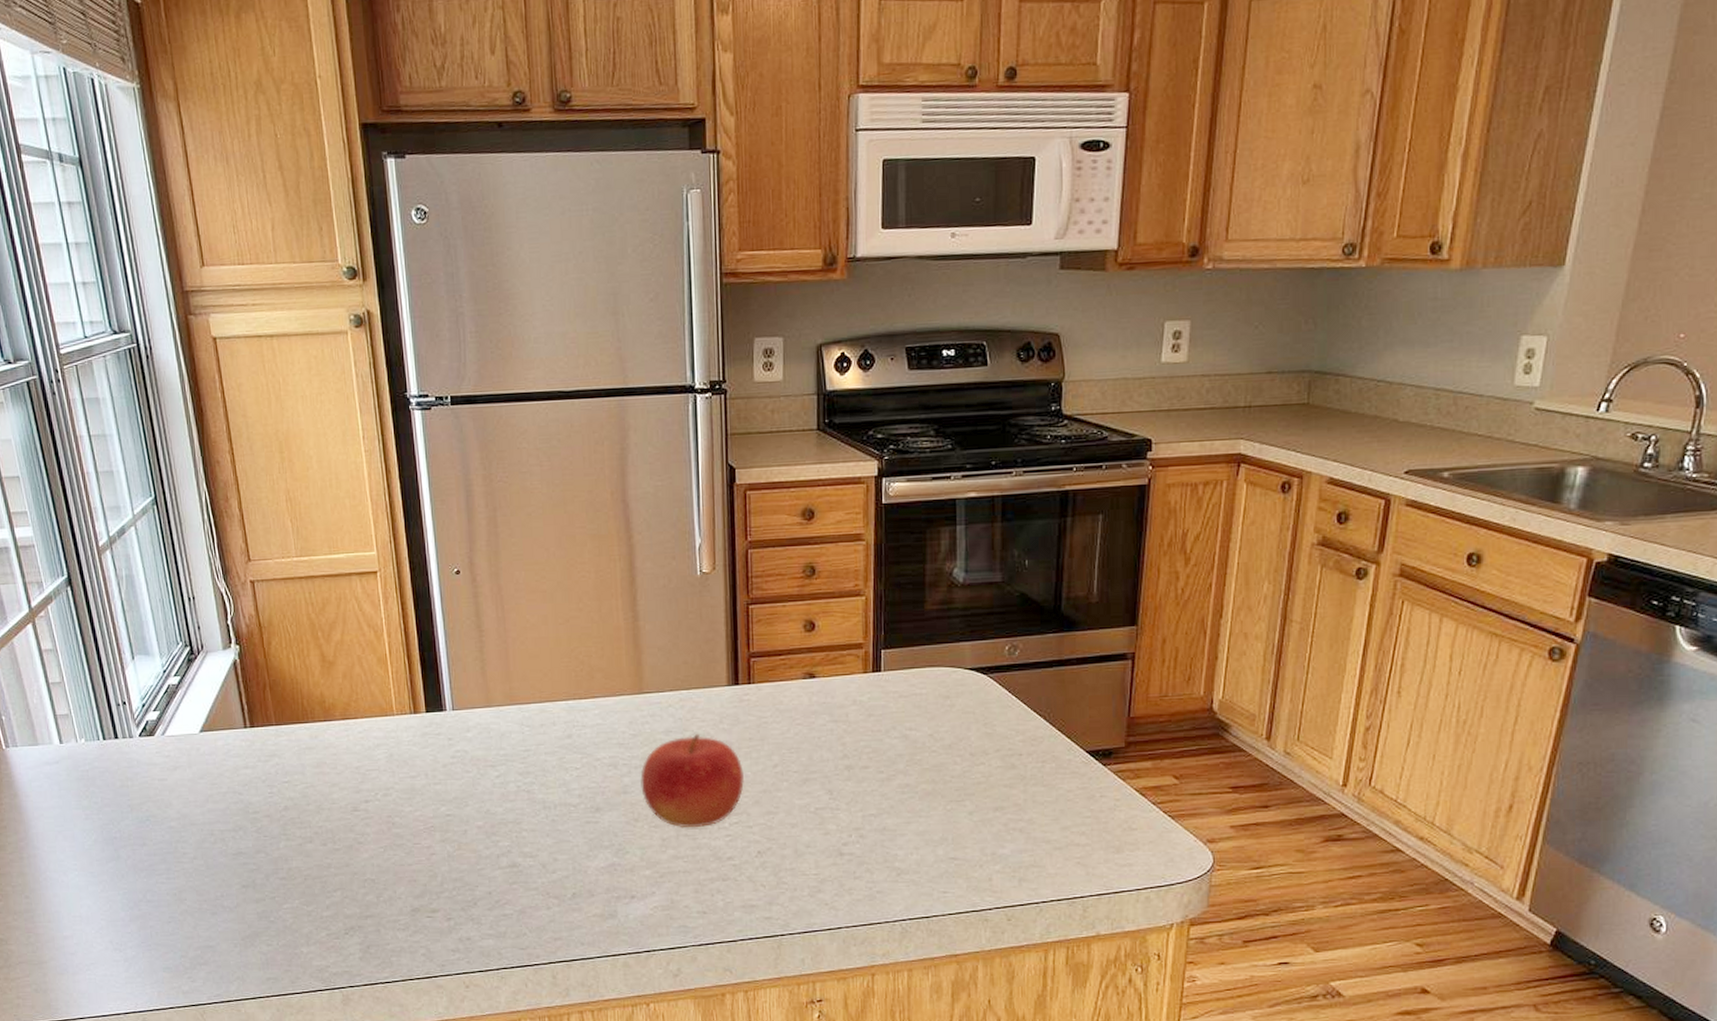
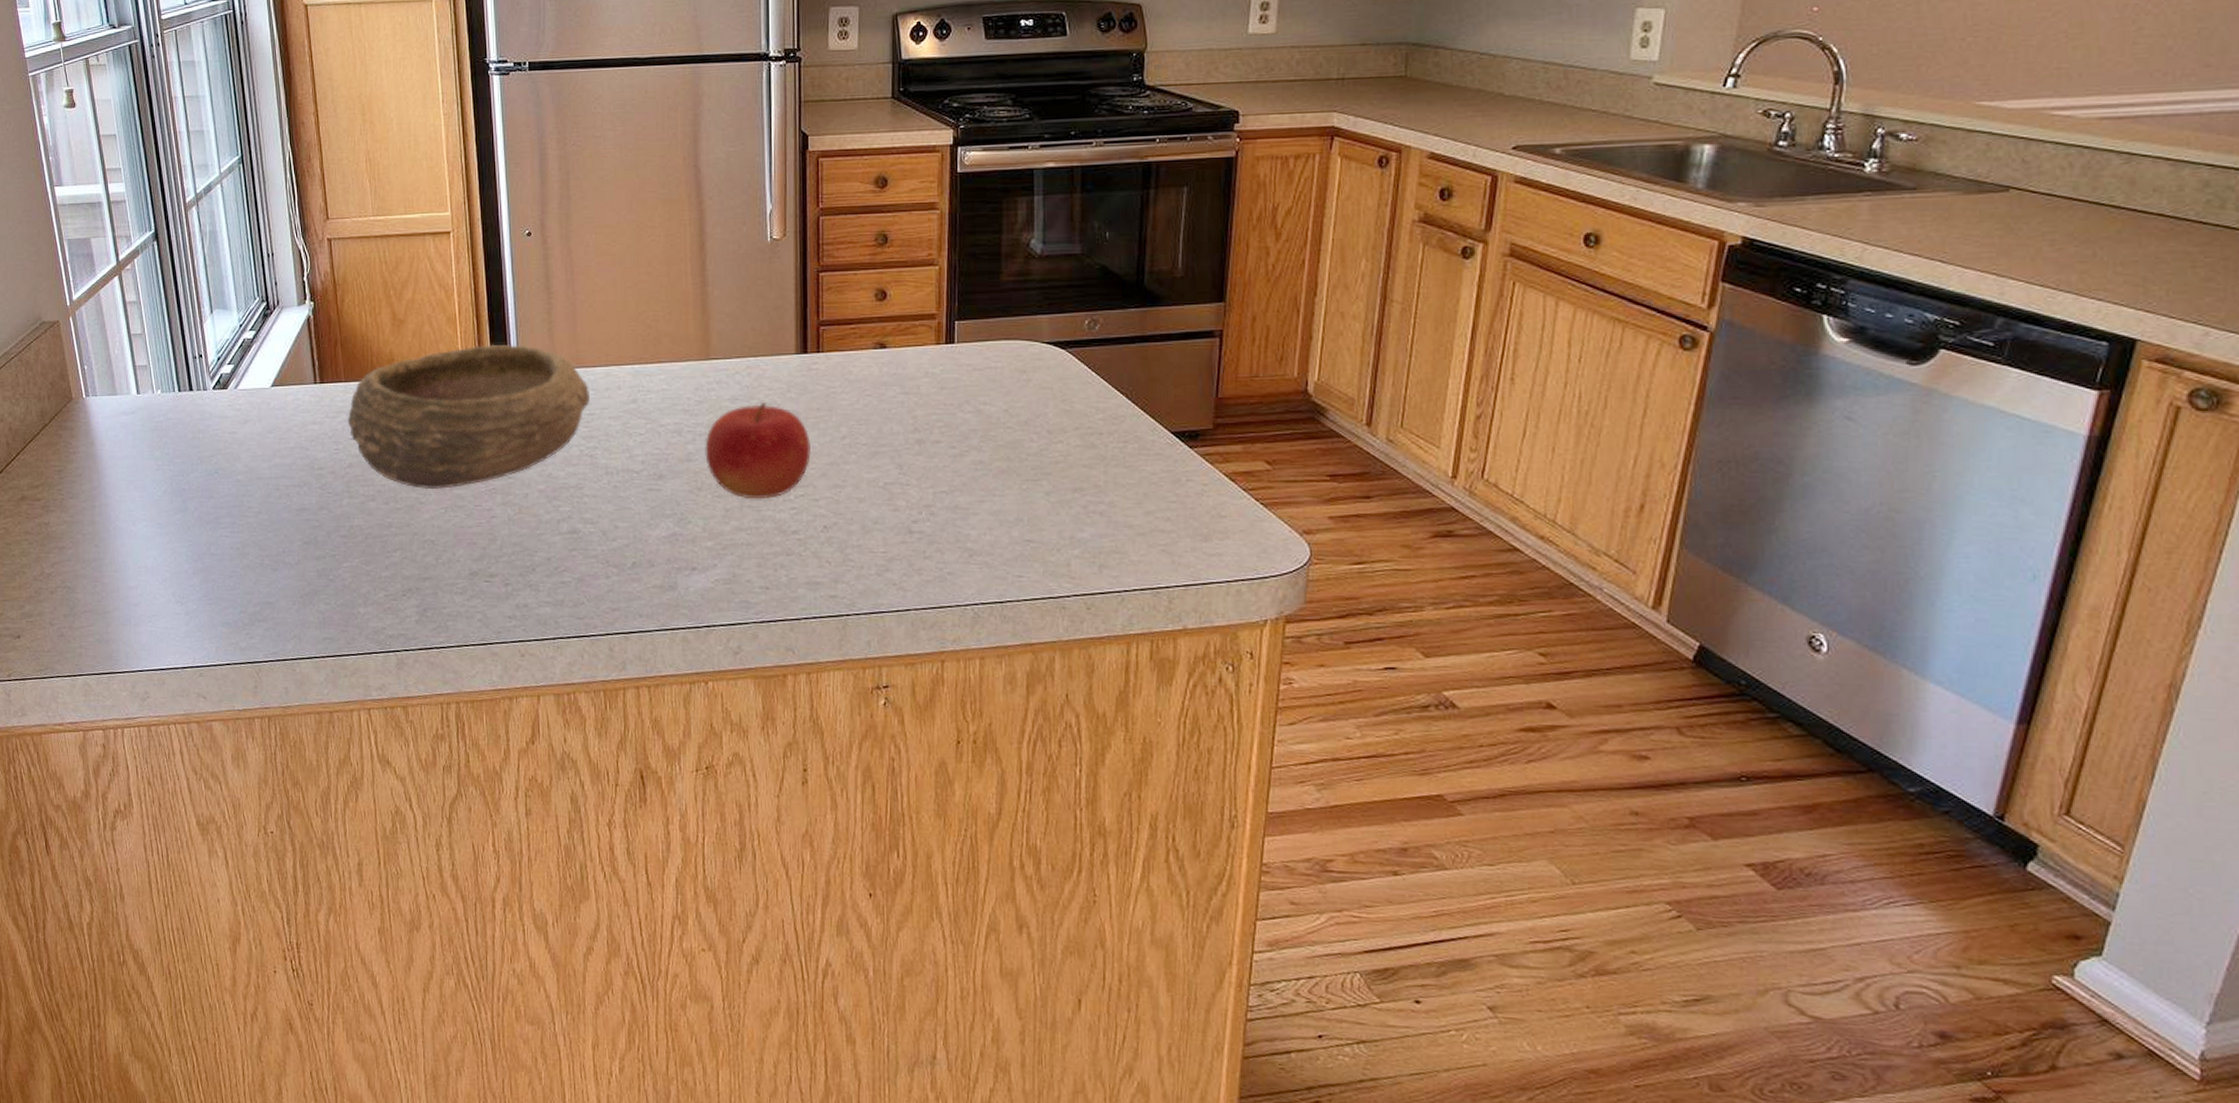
bowl: none [280,683,525,830] -> present [347,344,590,490]

